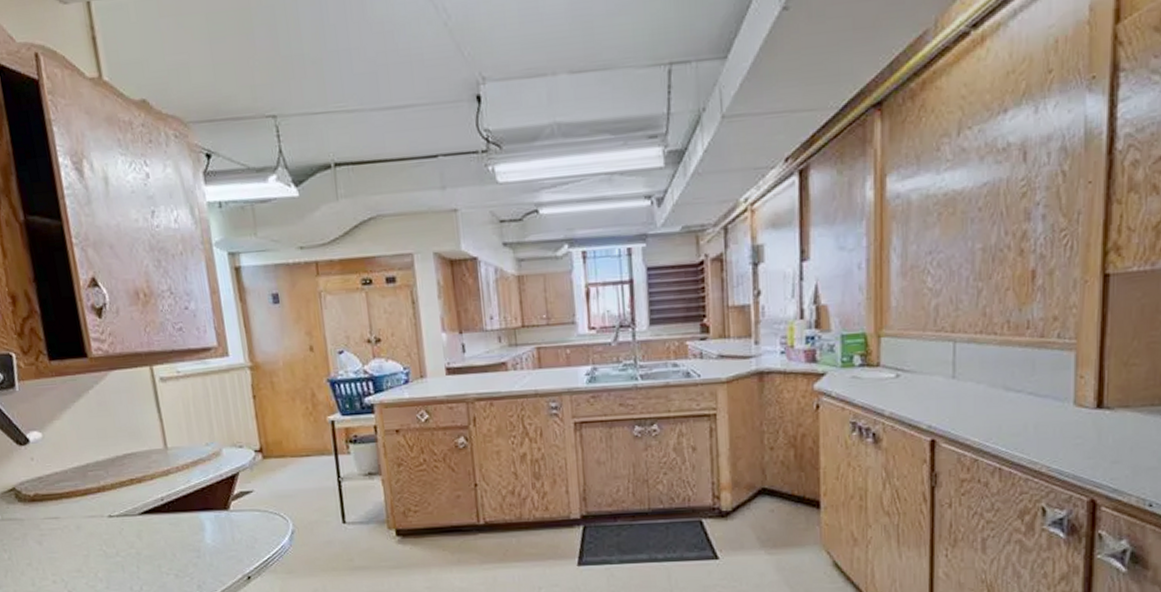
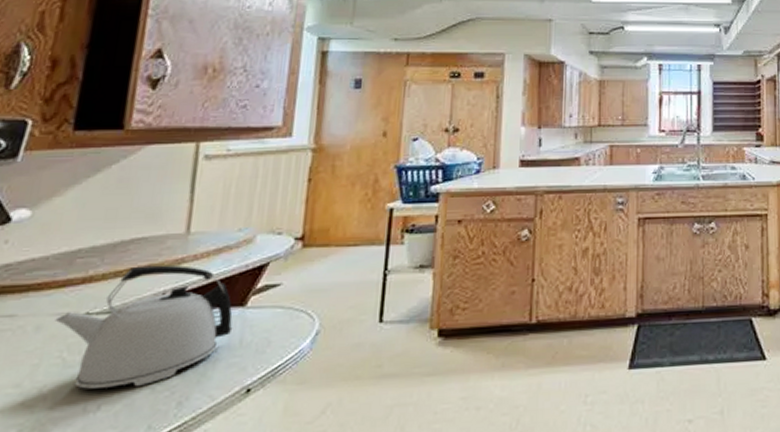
kettle: none [88,475,224,574] -> present [55,264,233,389]

